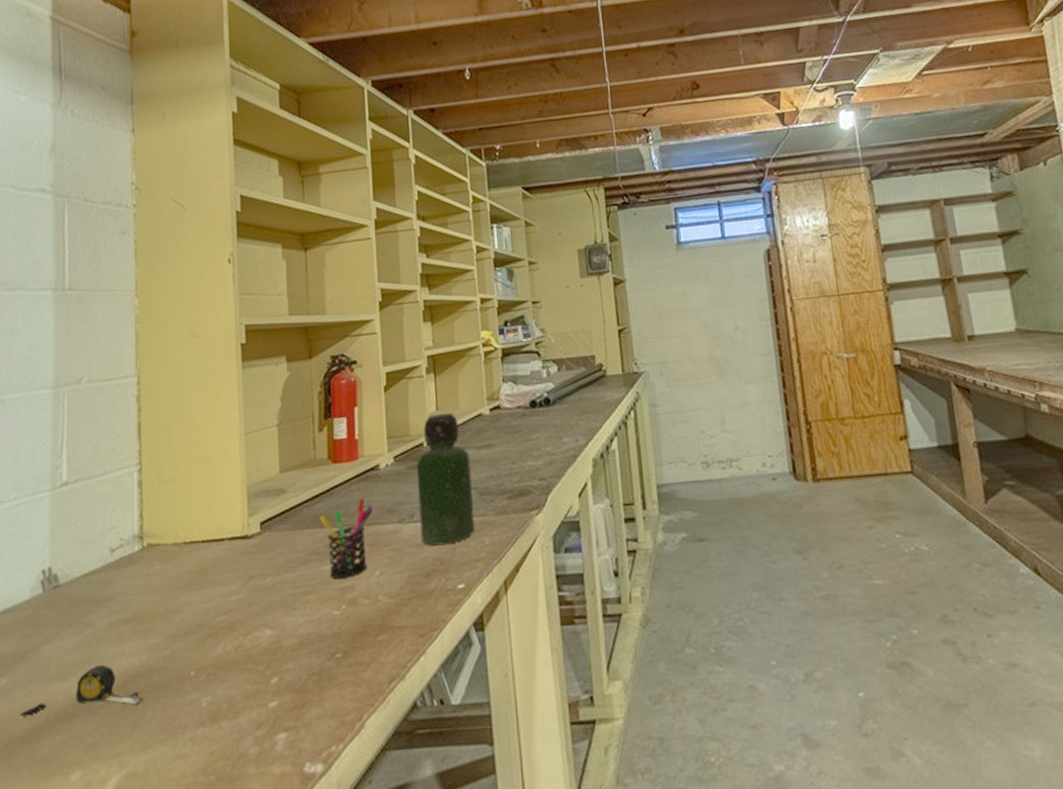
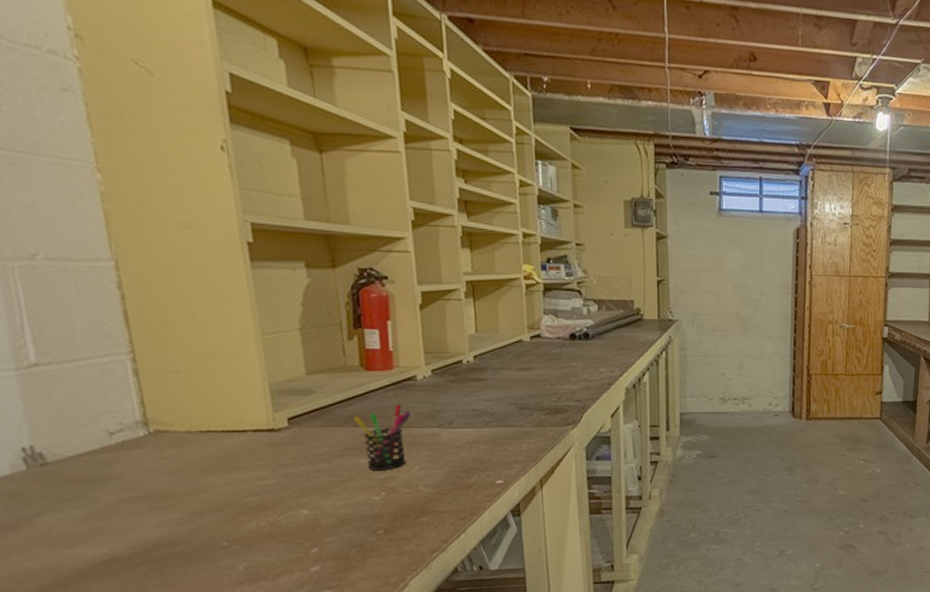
tape measure: present [20,664,143,717] -> none [21,534,170,578]
bottle: present [416,412,475,546] -> none [455,335,514,449]

